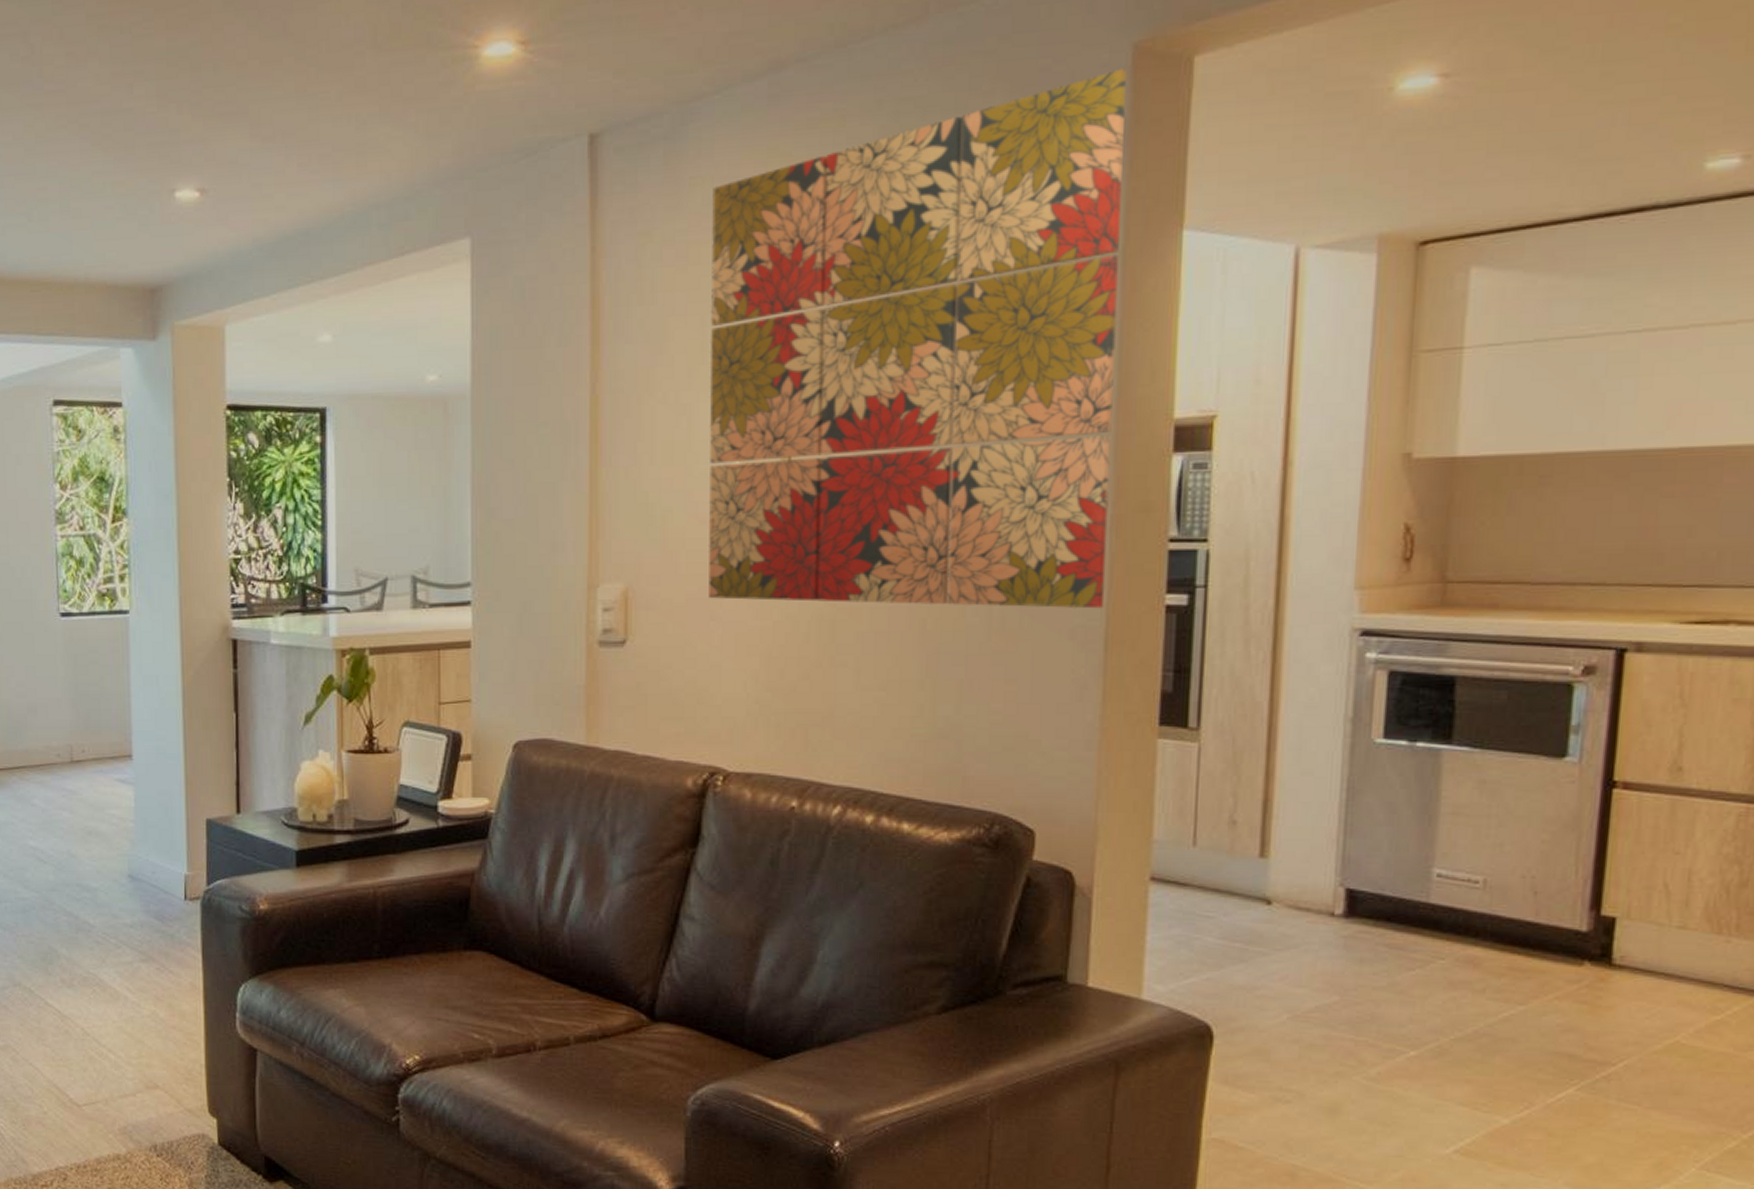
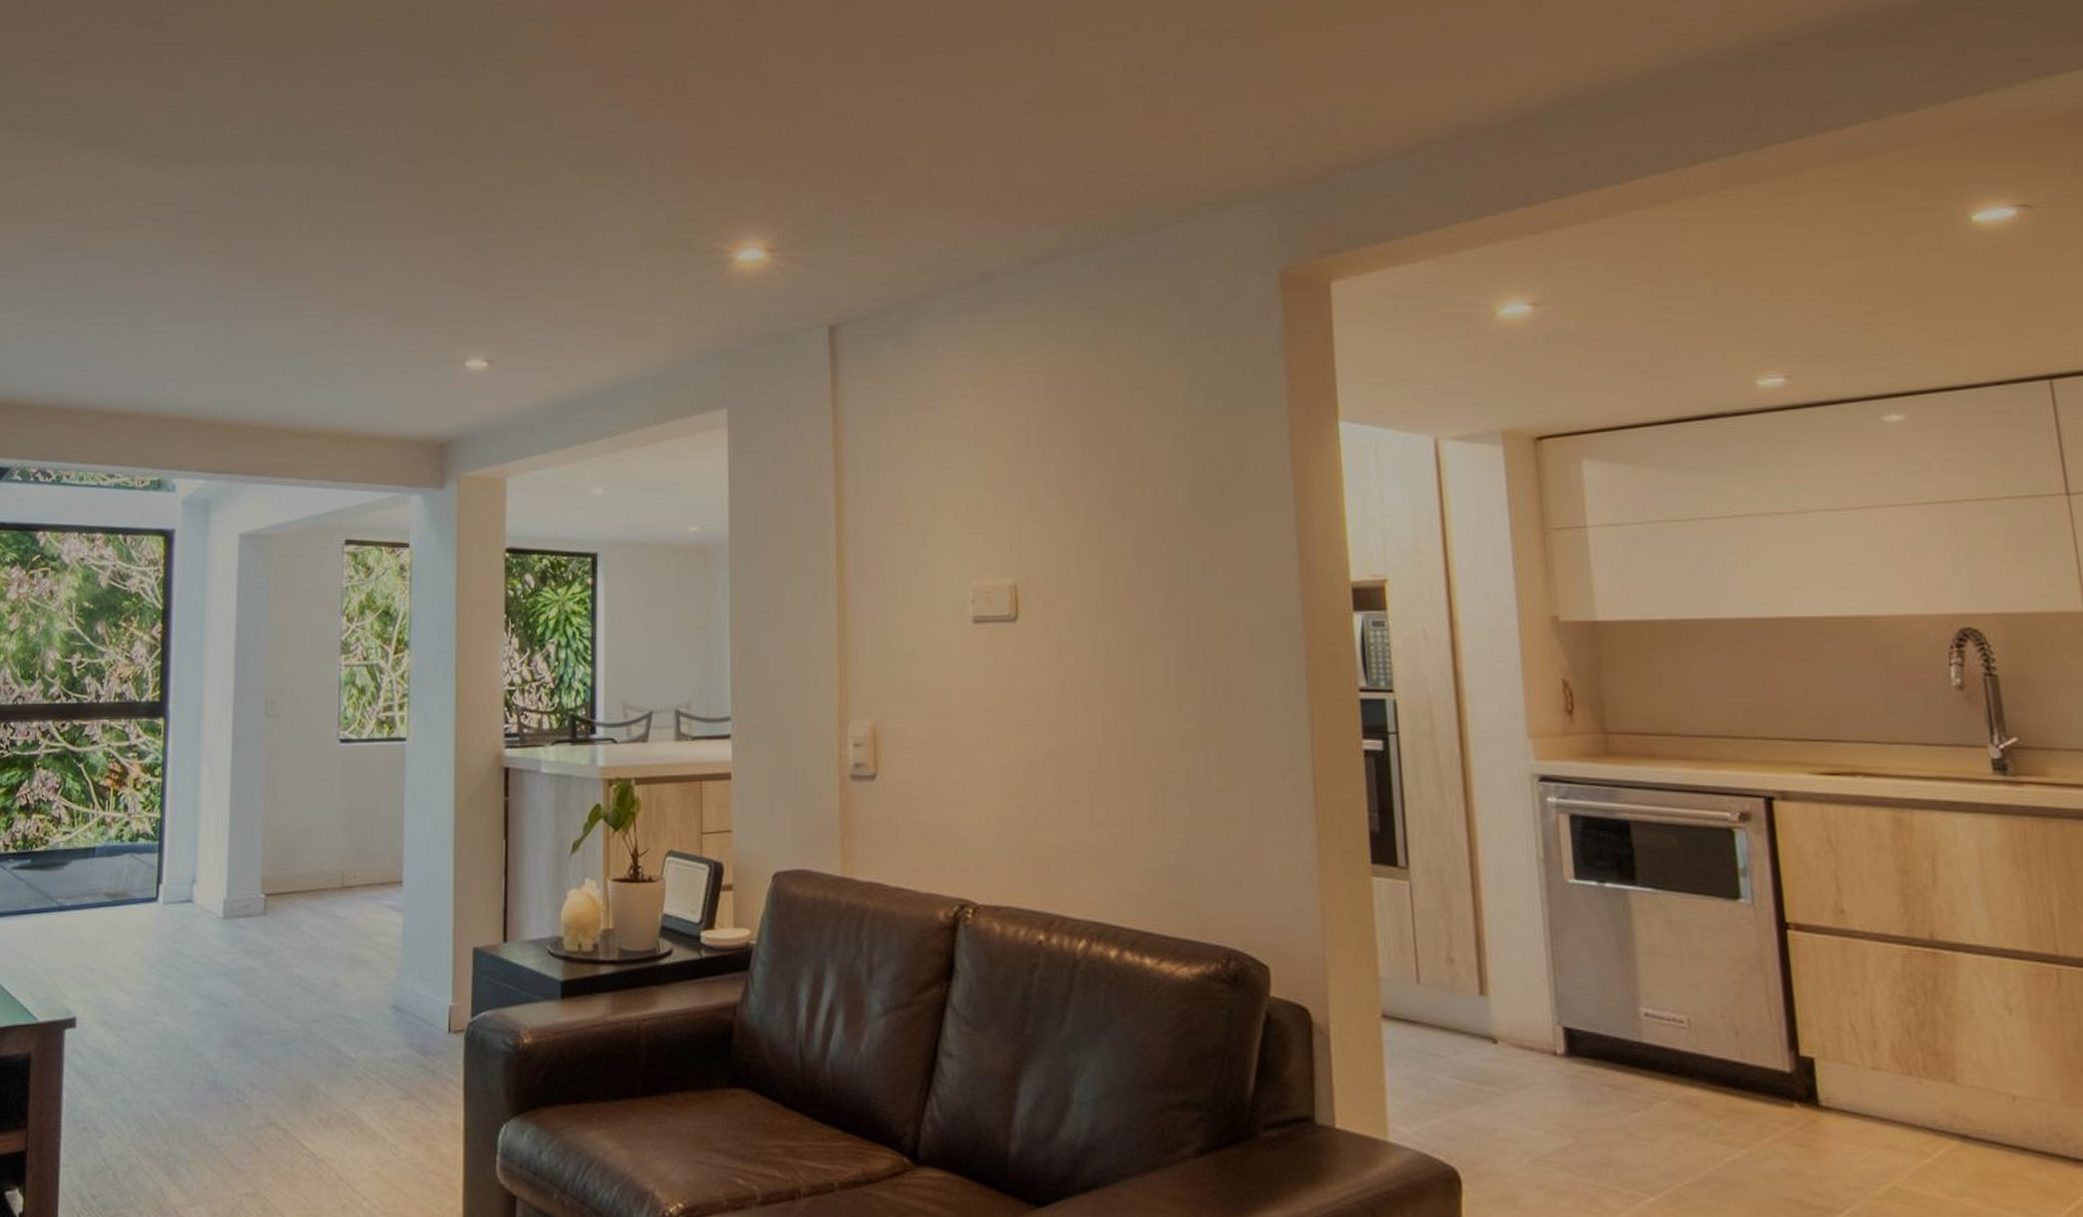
wall art: present [707,68,1126,609] -> none [937,289,1309,752]

